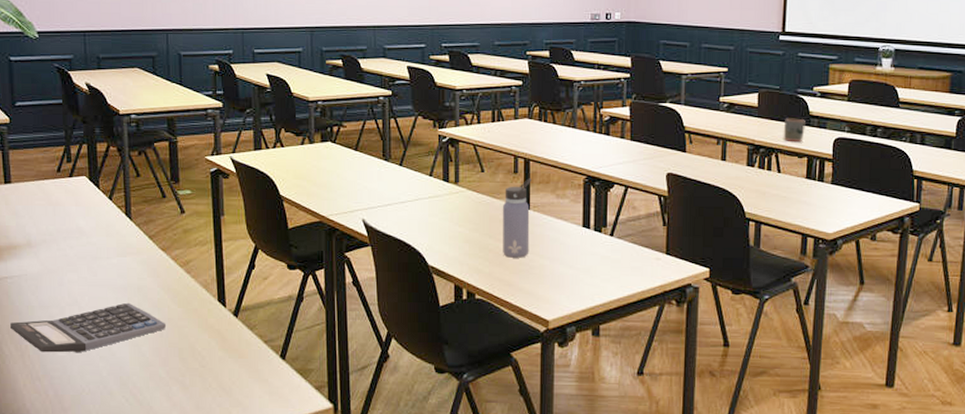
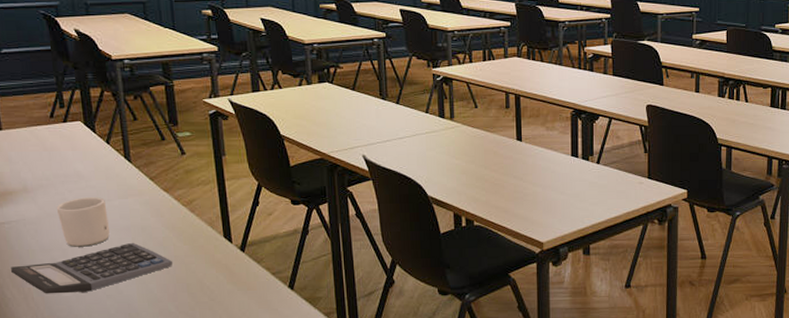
mug: none [57,254,106,305] -> present [56,197,110,247]
water bottle: present [502,178,531,258] -> none [496,113,523,187]
mug: present [783,118,805,141] -> none [749,53,769,74]

